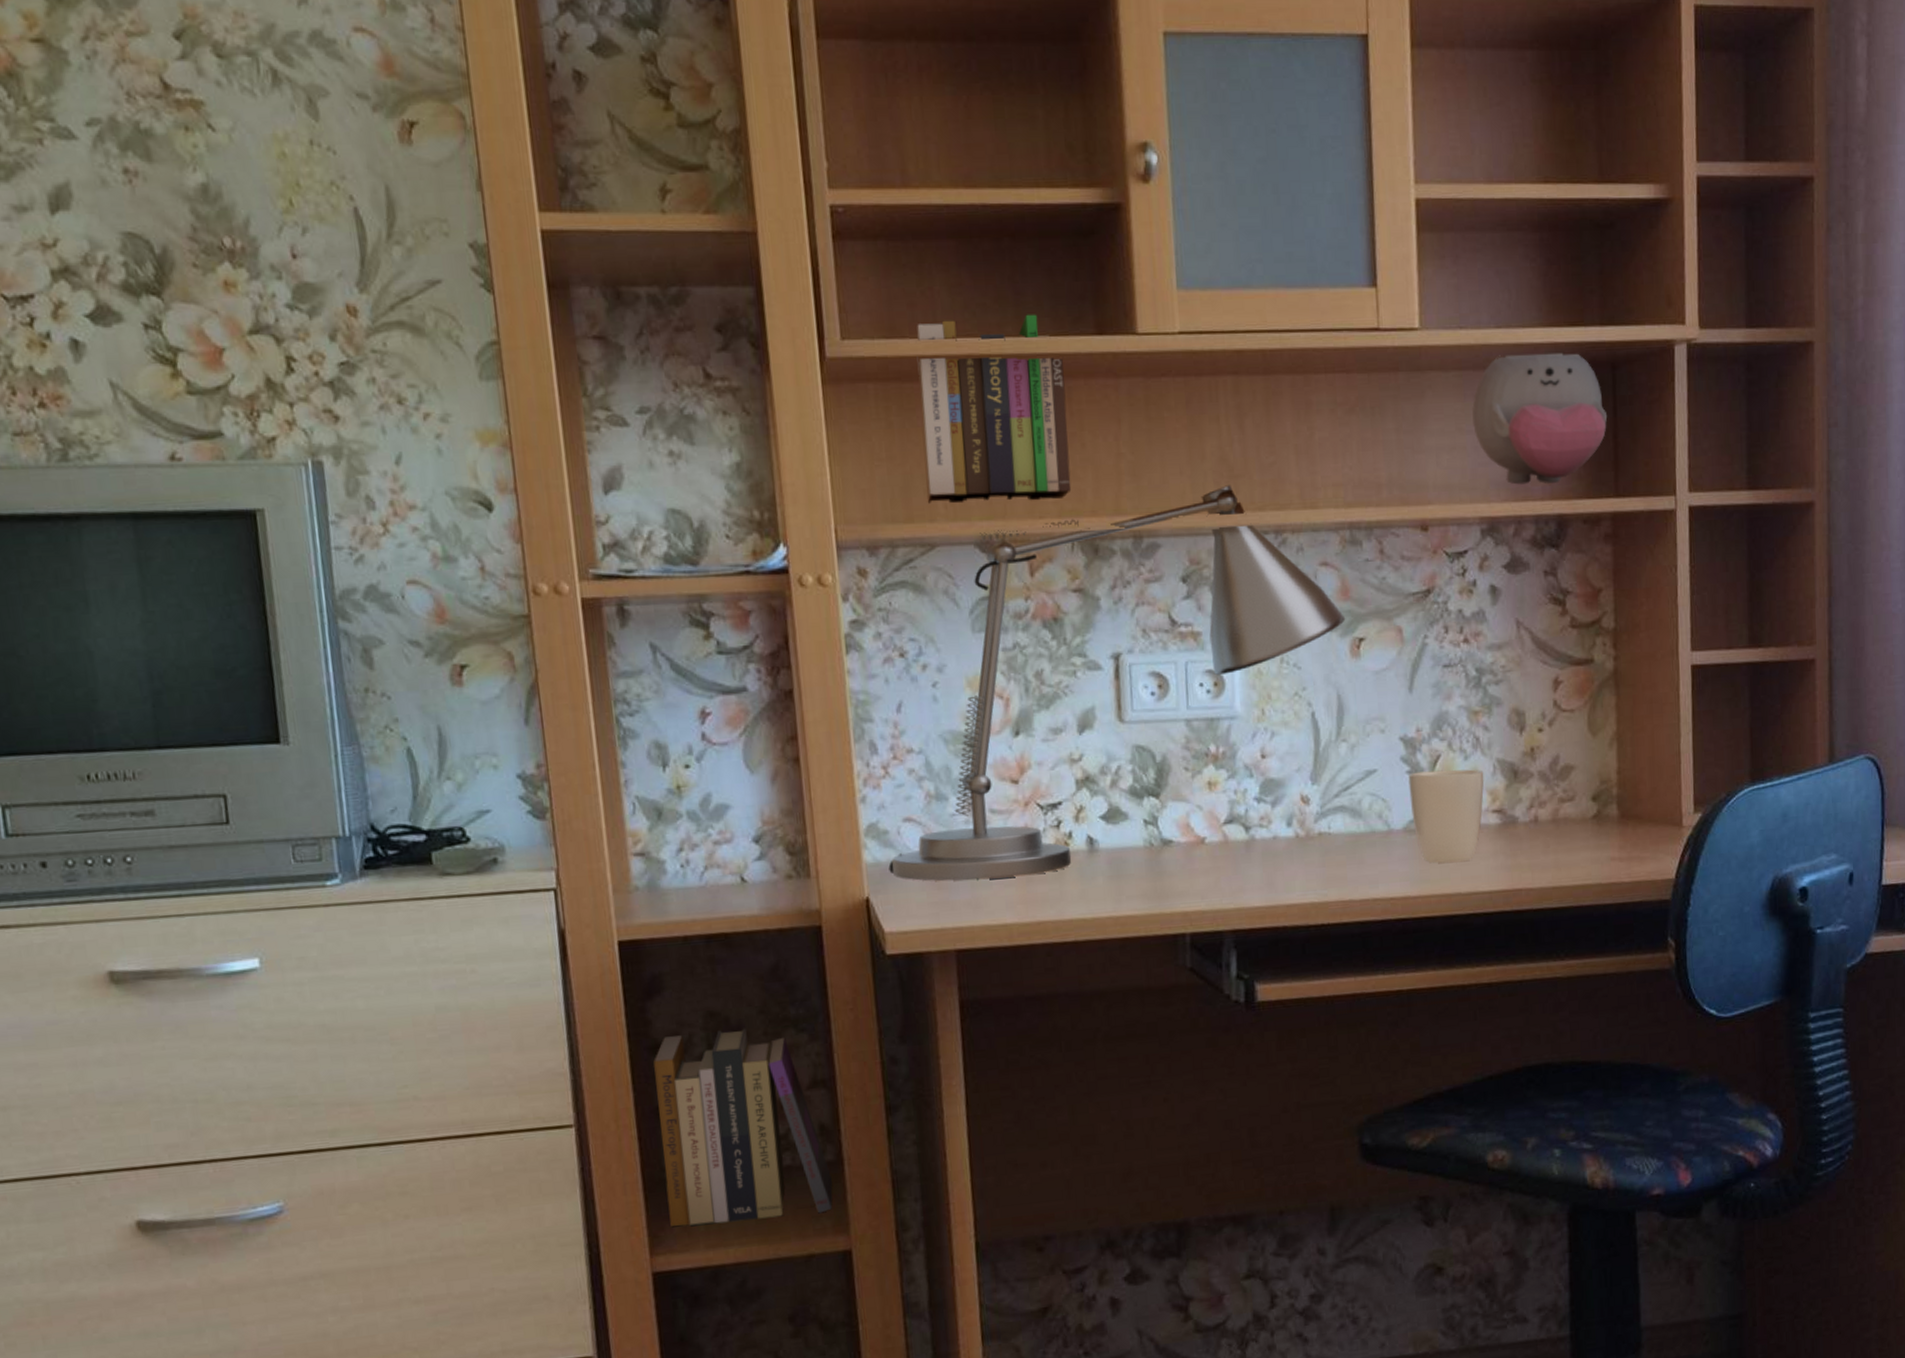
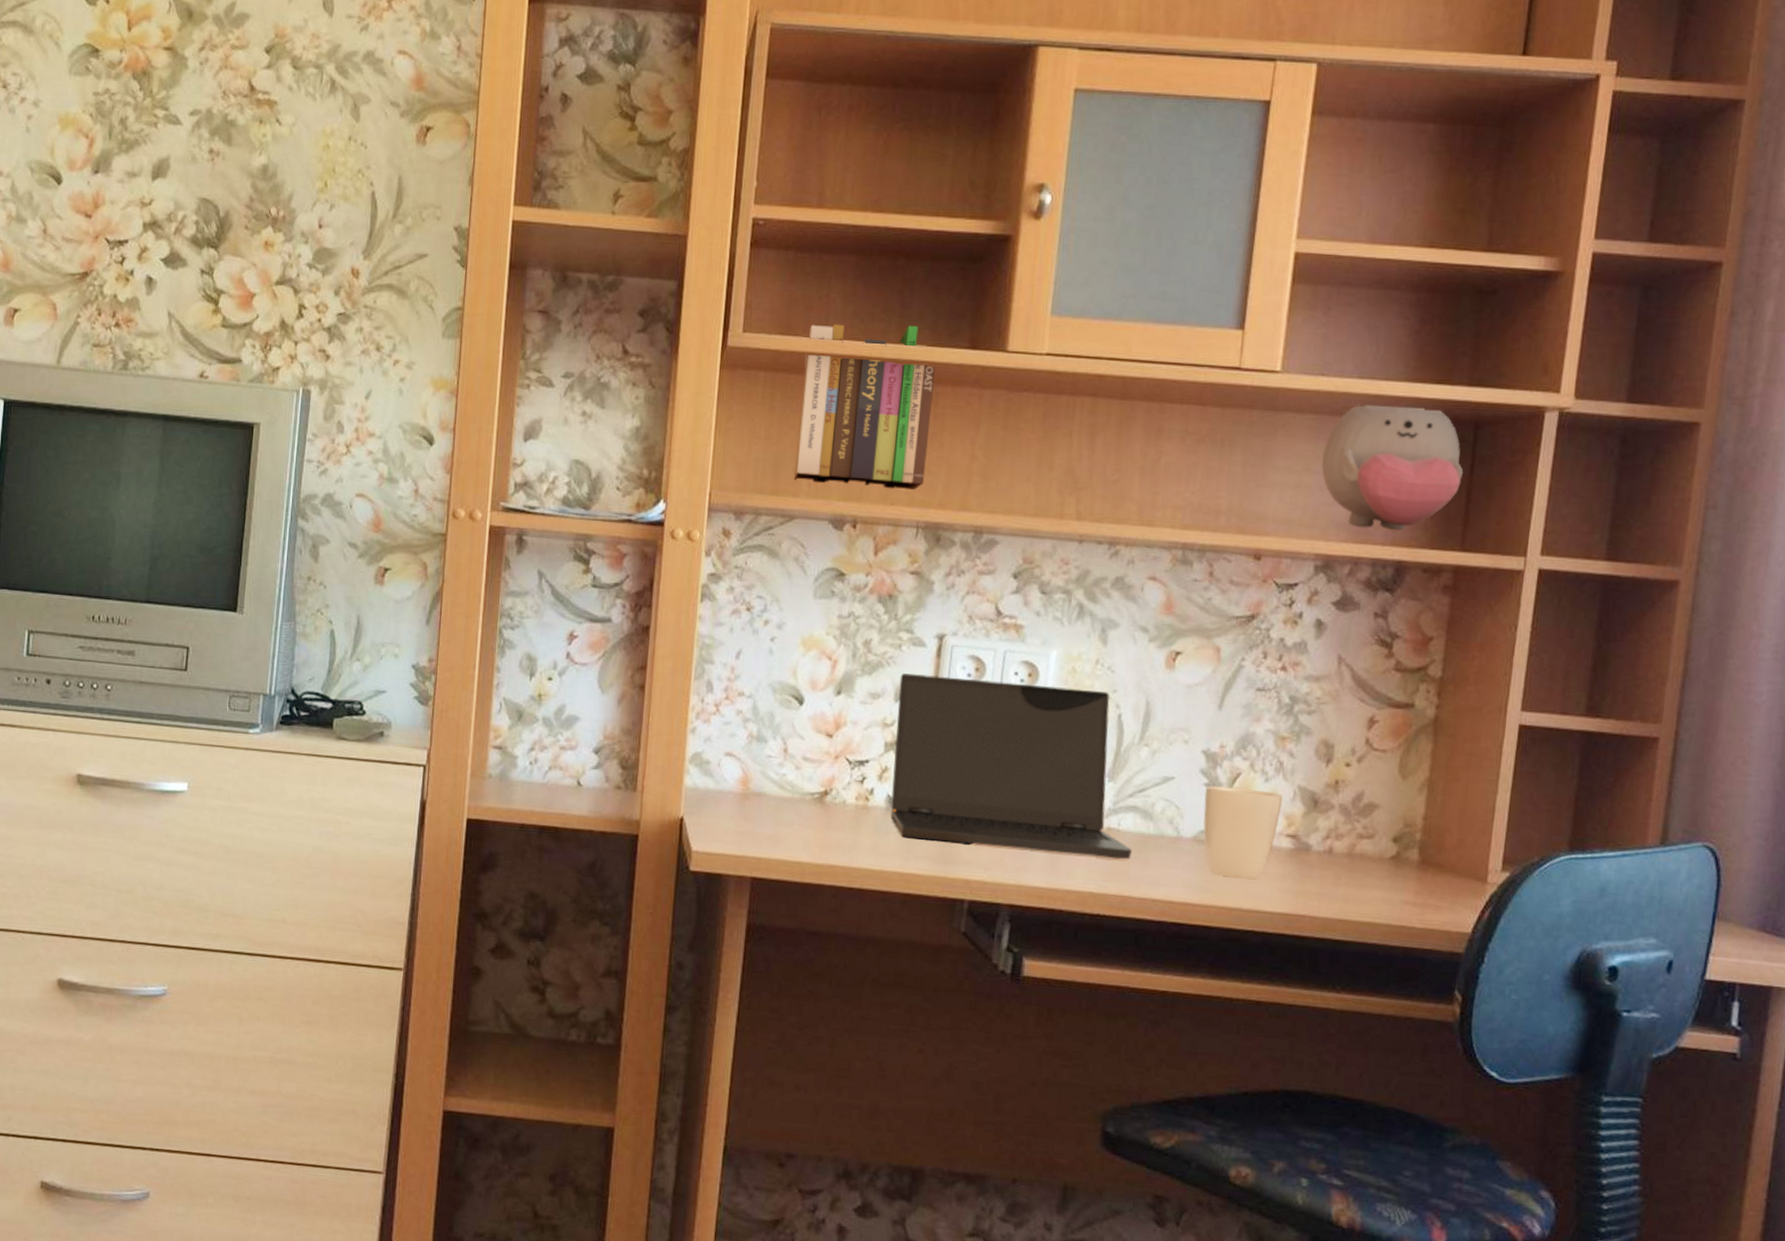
books: present [653,1028,833,1227] -> none [466,908,609,1089]
desk lamp: present [888,484,1346,882] -> none [705,494,1166,822]
laptop: none [1080,691,1347,879] -> present [890,673,1133,860]

